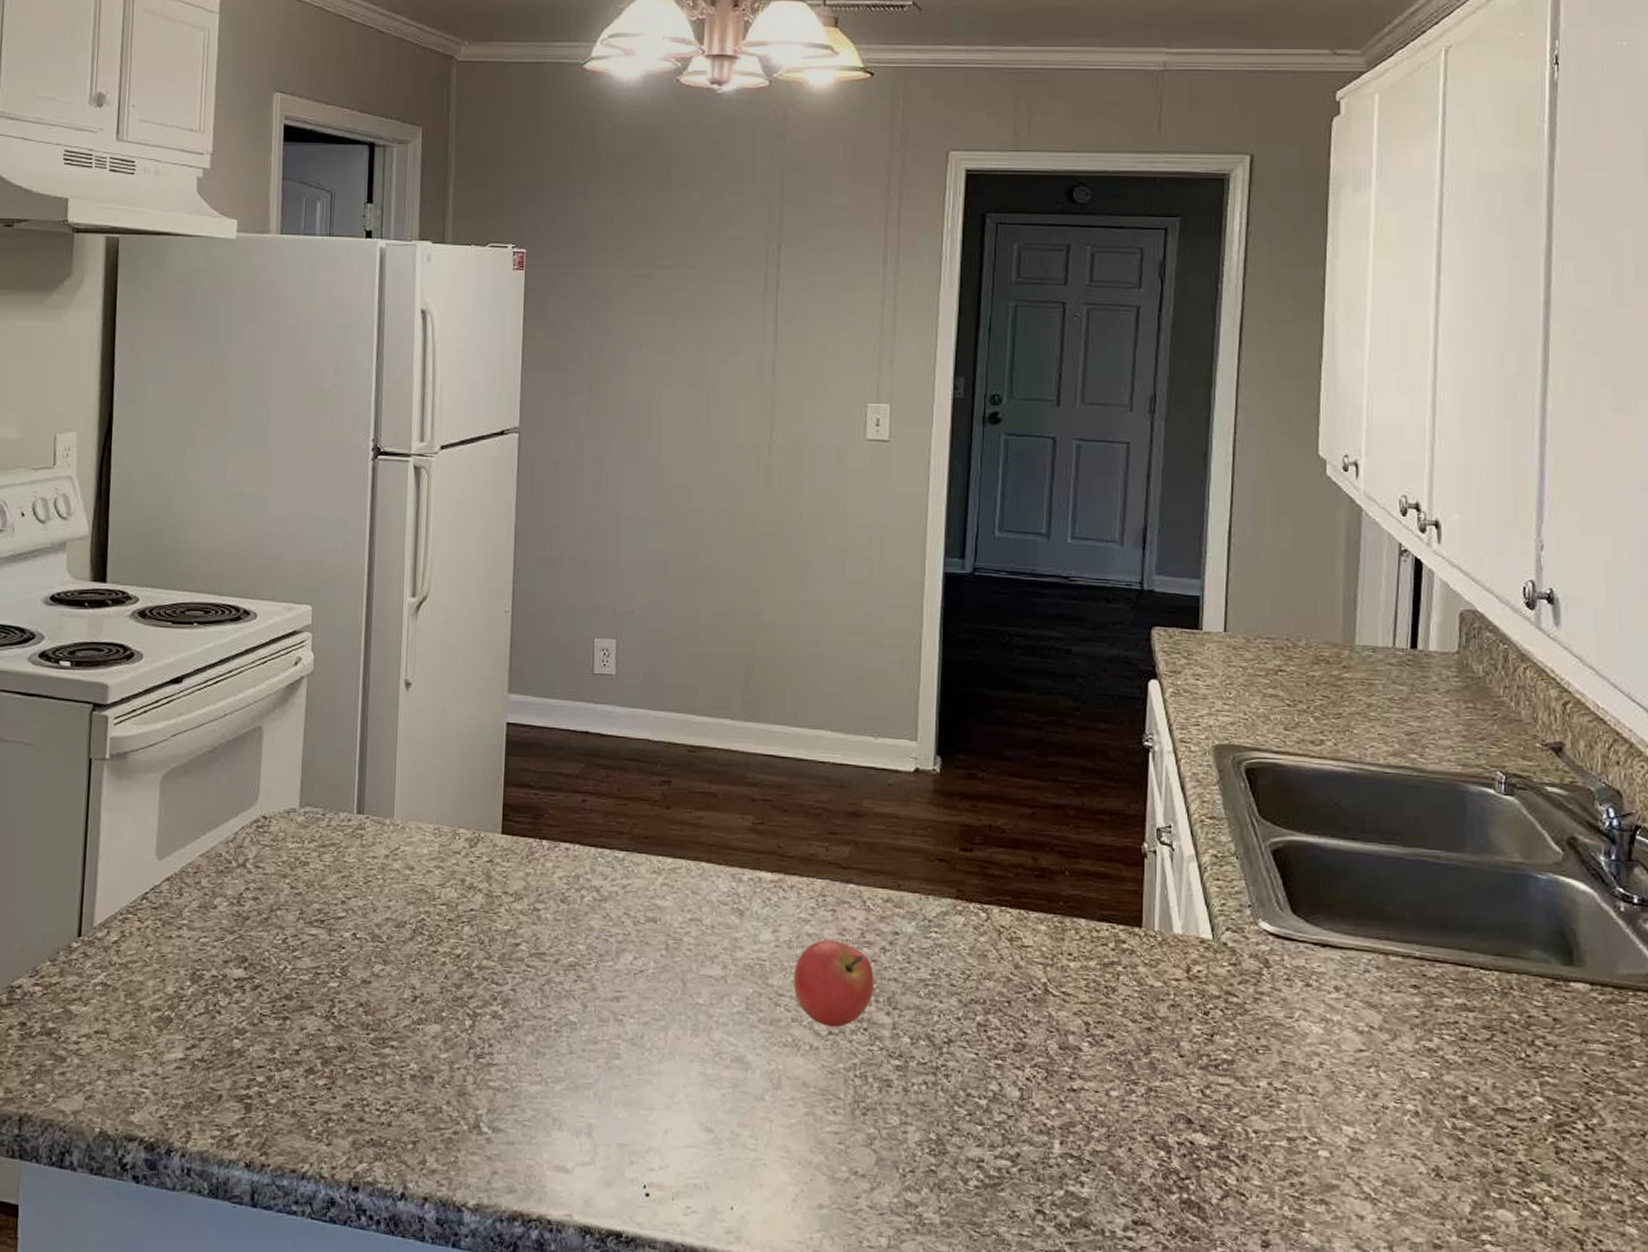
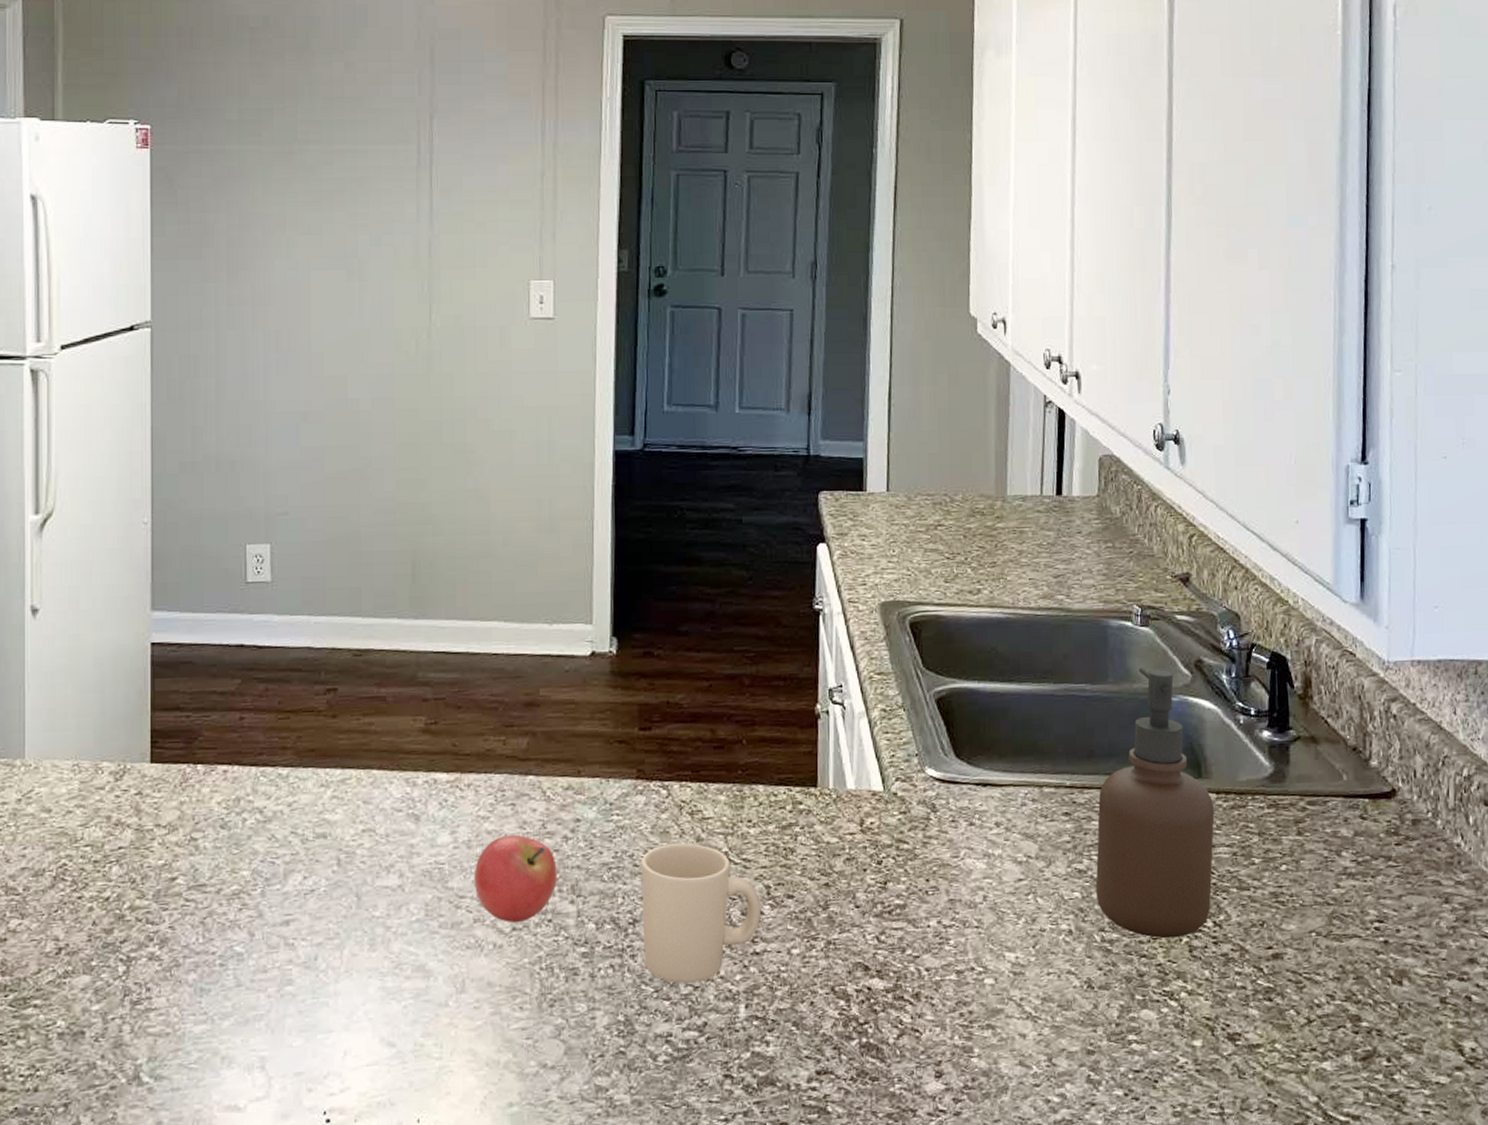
mug: none [957,968,1079,1111] -> present [641,843,761,984]
soap dispenser: none [1447,839,1588,1136] -> present [1095,667,1215,939]

